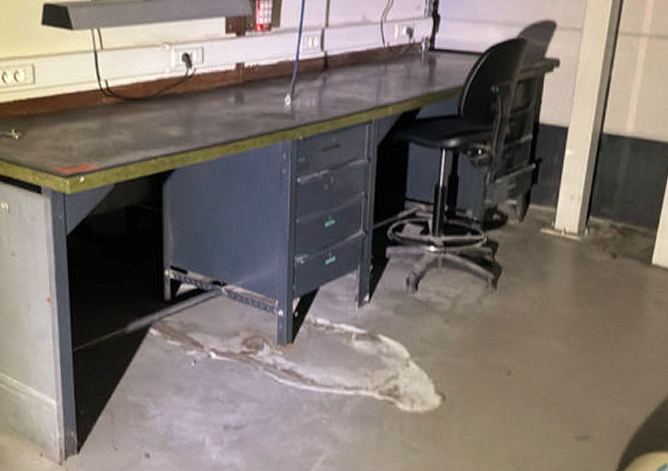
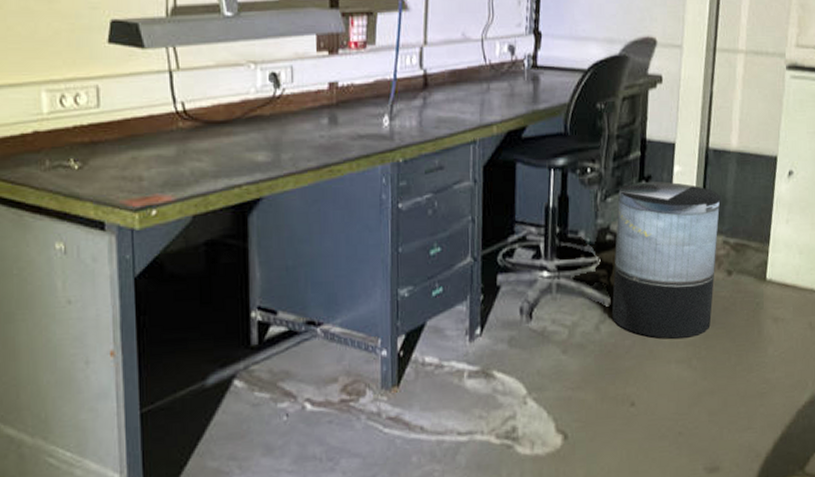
trash can: none [494,165,611,315] -> present [611,181,721,339]

